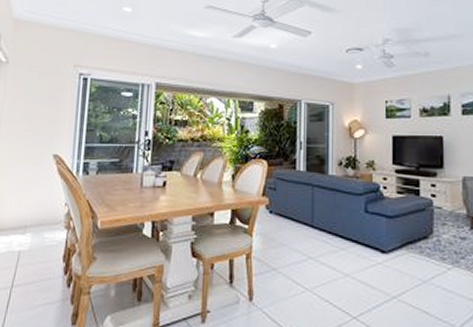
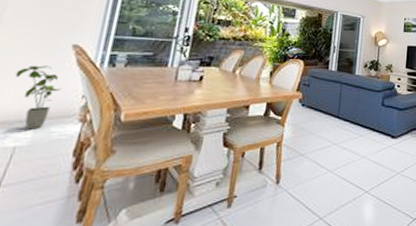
house plant: none [14,175,48,236] -> present [15,65,61,130]

